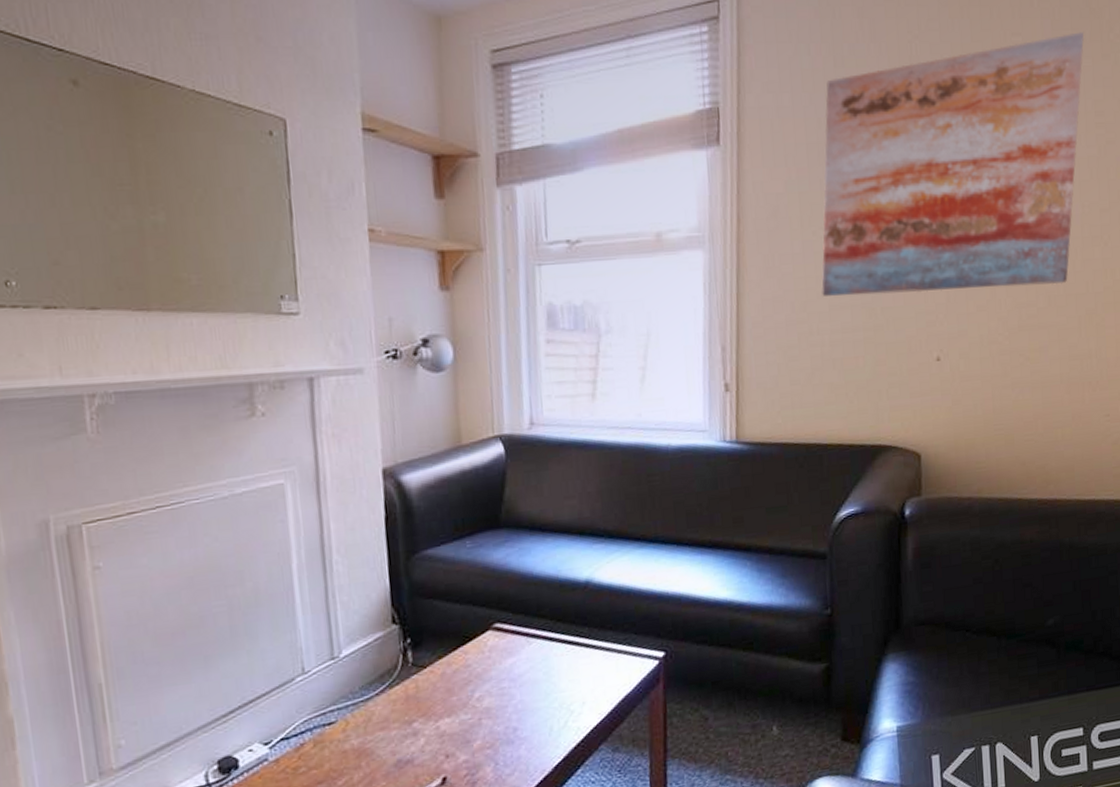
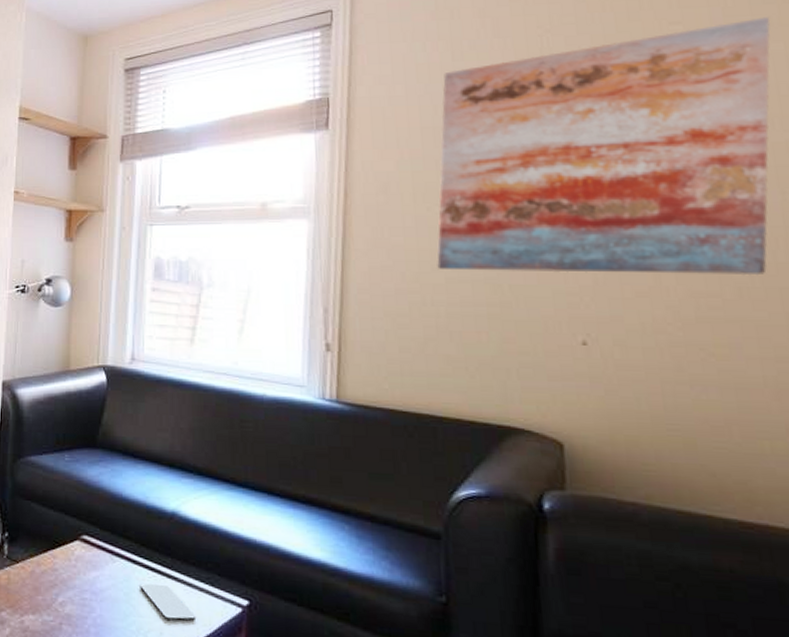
smartphone: none [559,654,617,689] -> present [140,583,197,621]

